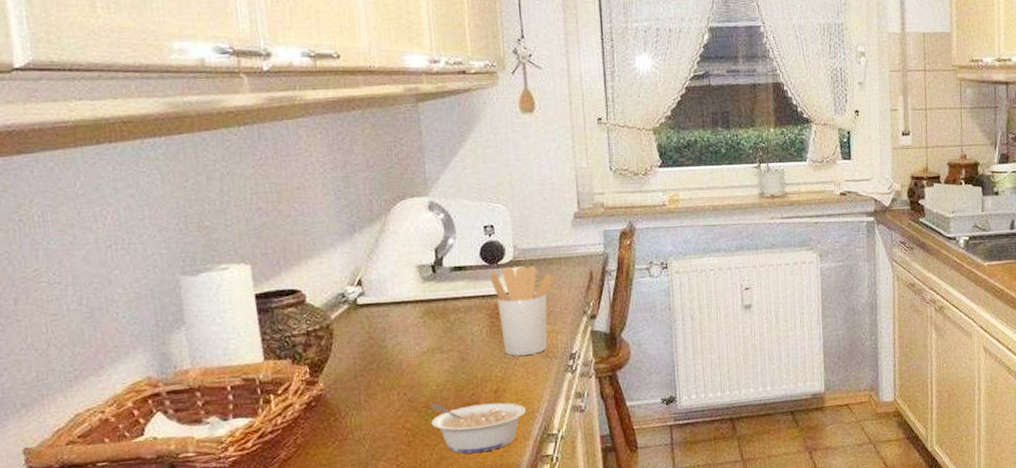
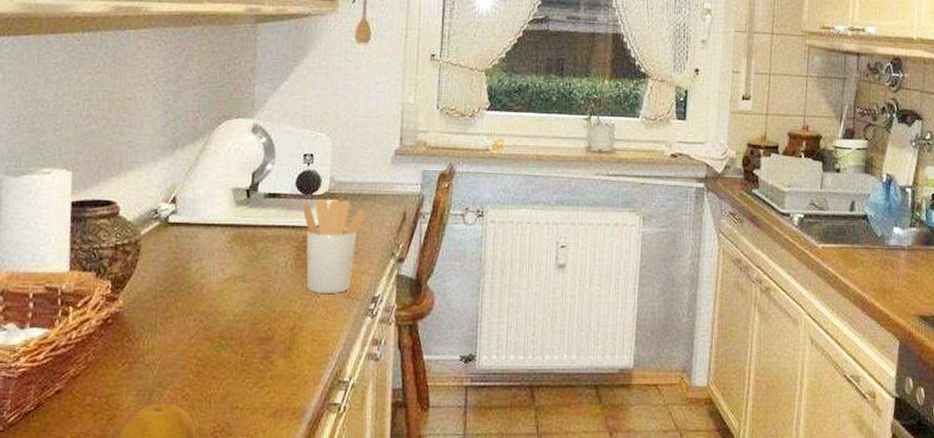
legume: present [430,402,526,454] -> none [223,334,319,393]

